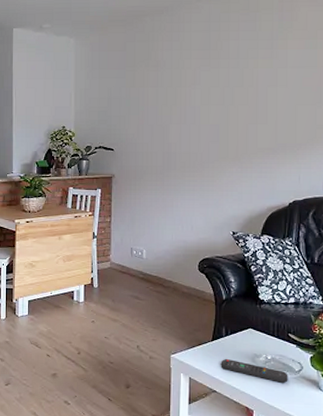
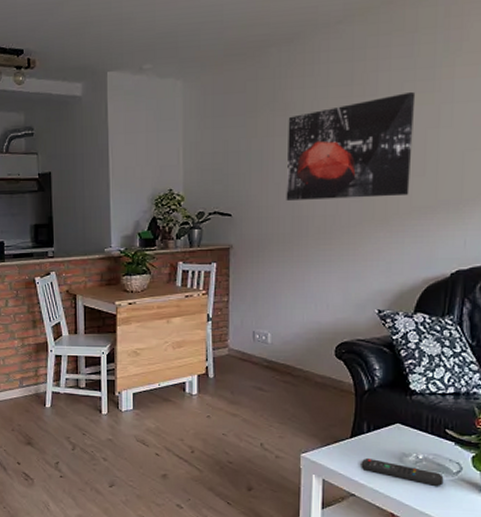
wall art: none [158,57,258,140] -> present [286,91,416,200]

